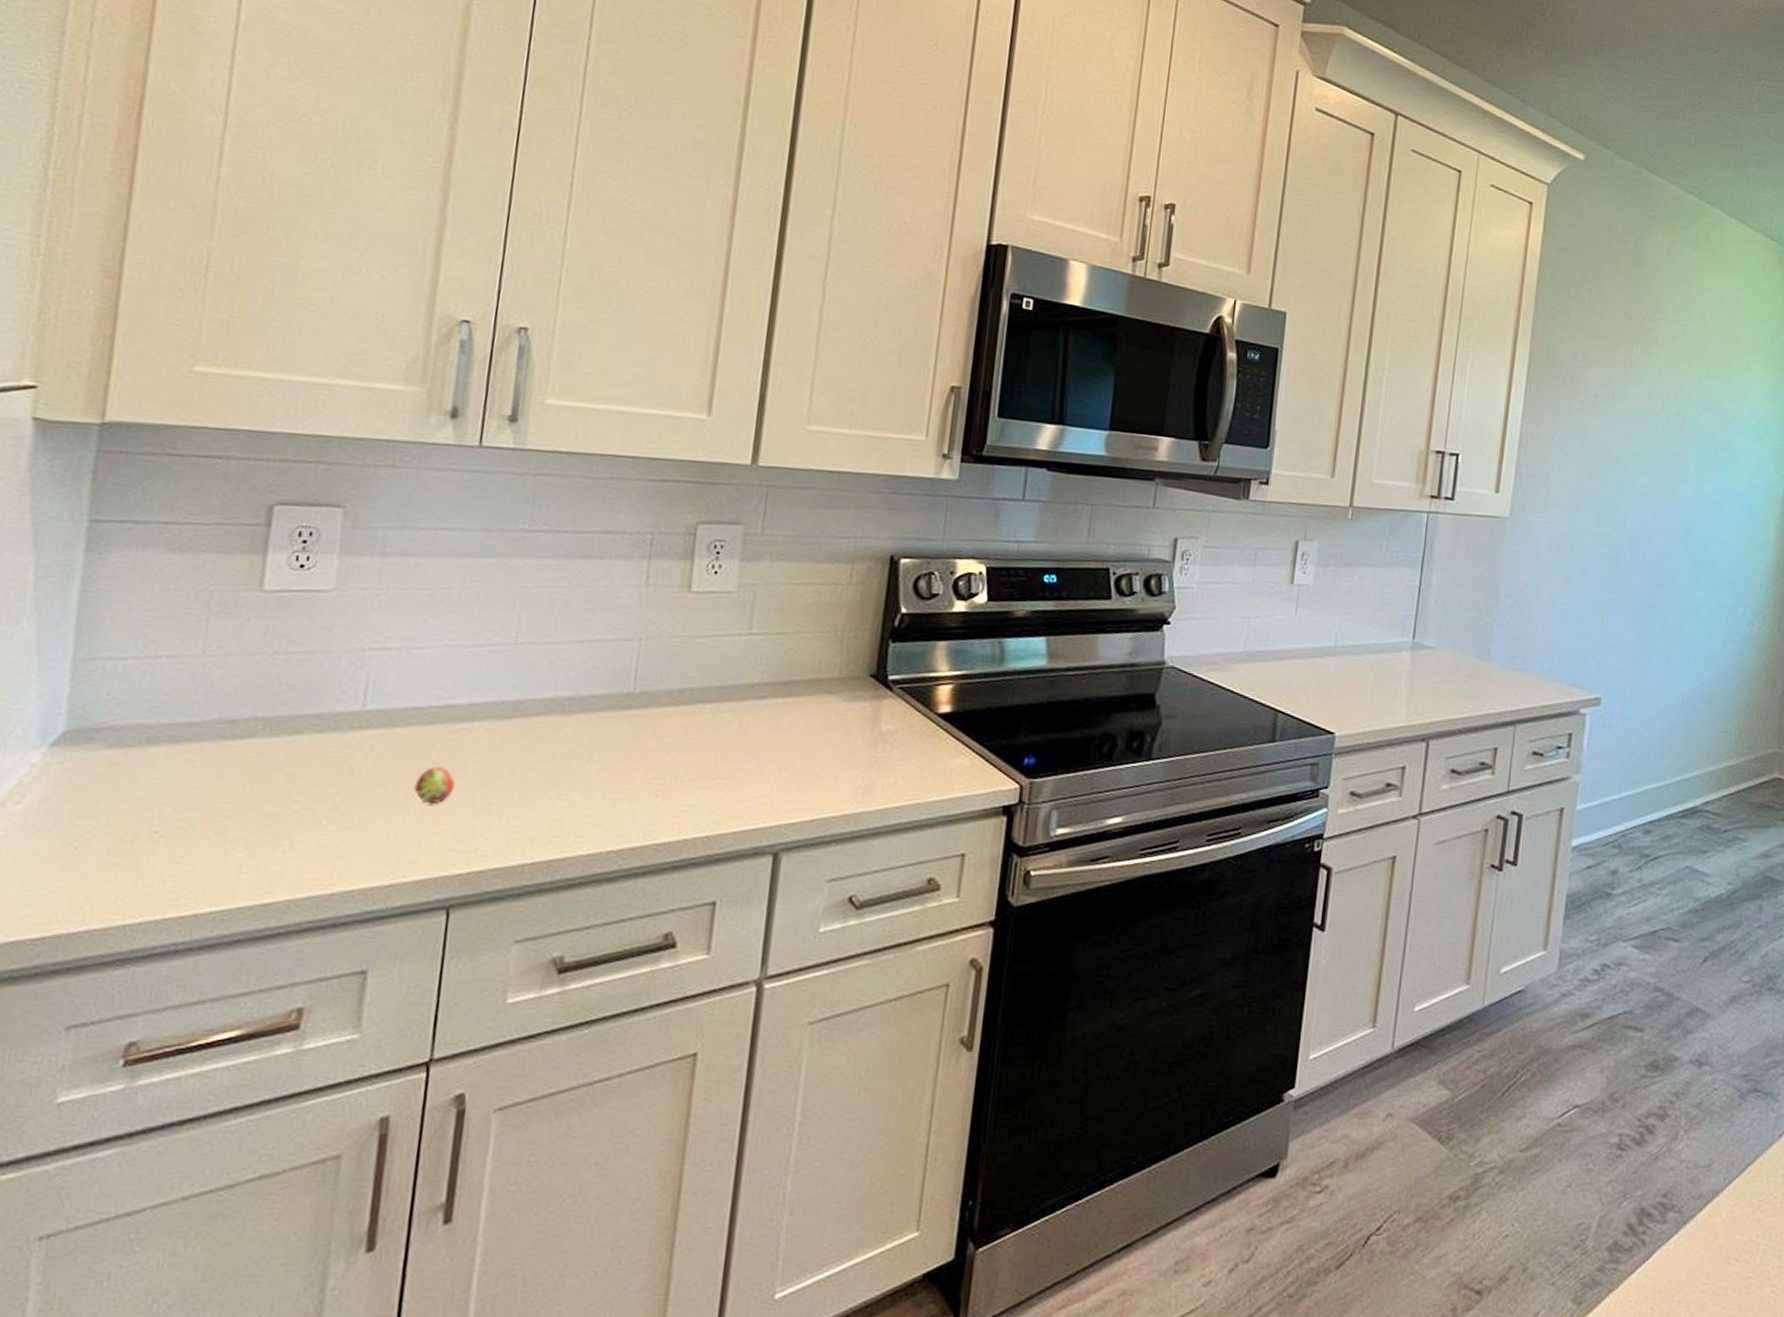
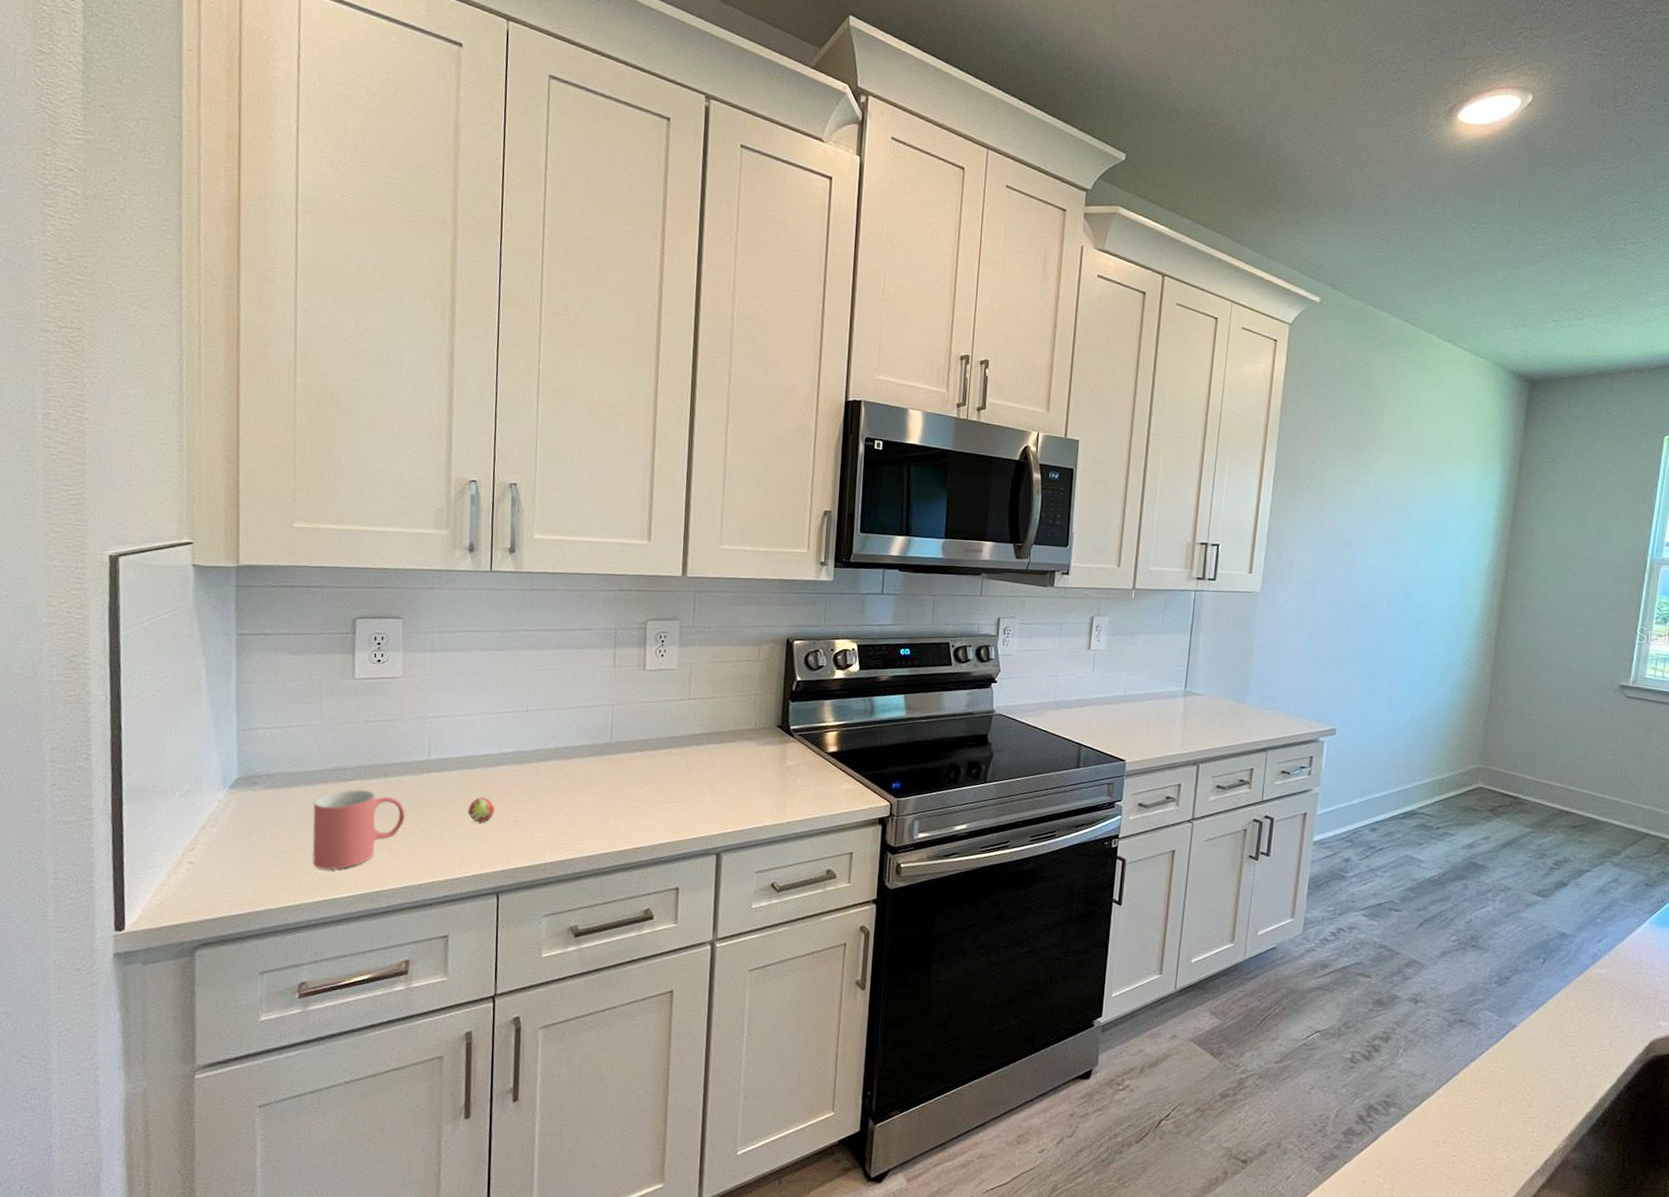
mug: none [168,751,320,871] -> present [312,789,405,870]

